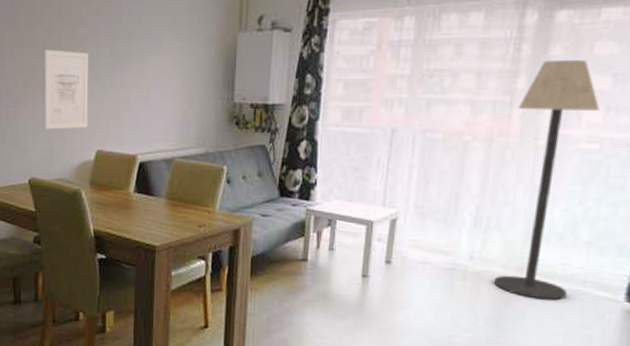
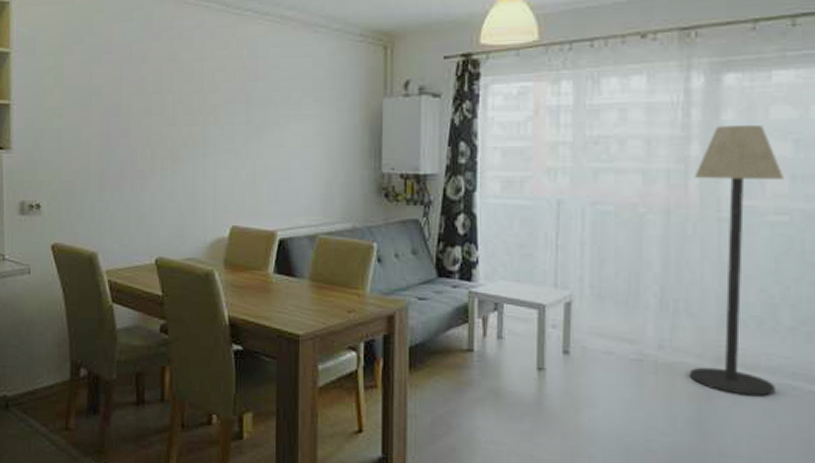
wall art: present [44,49,89,130] -> none [173,117,222,204]

